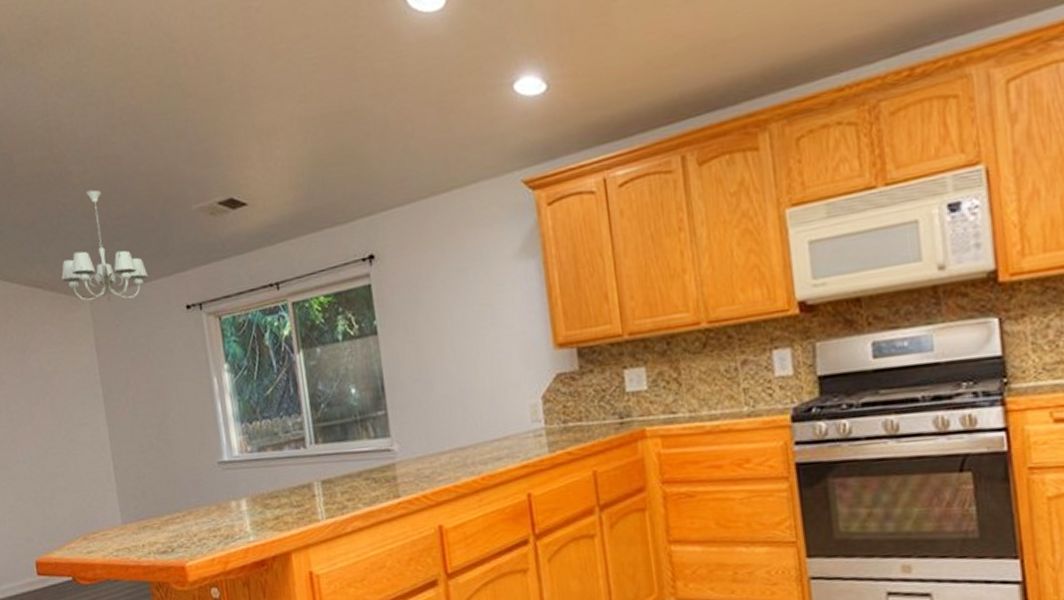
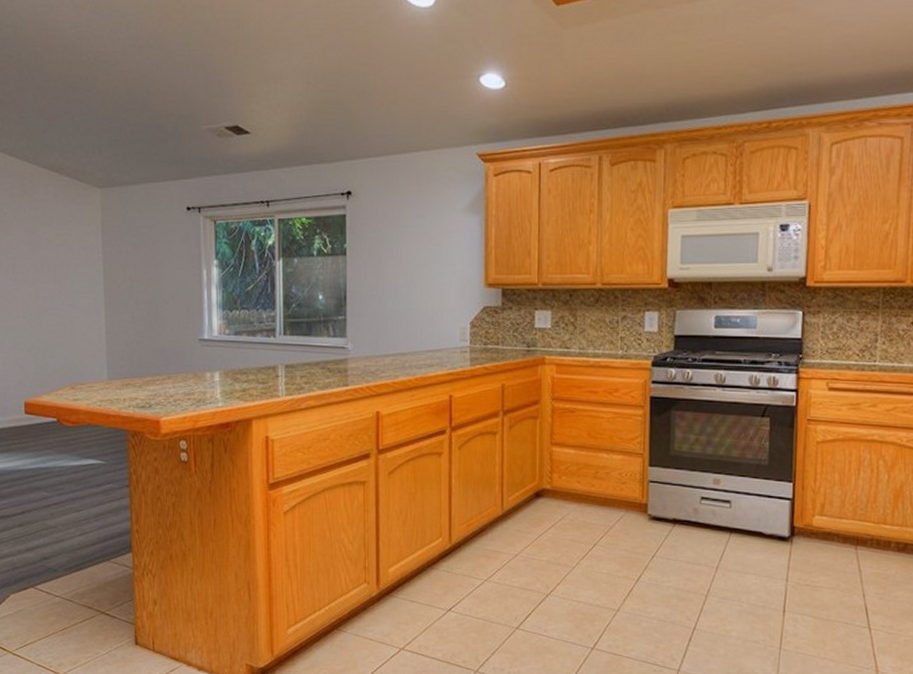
chandelier: present [61,189,148,302] -> none [76,97,156,194]

